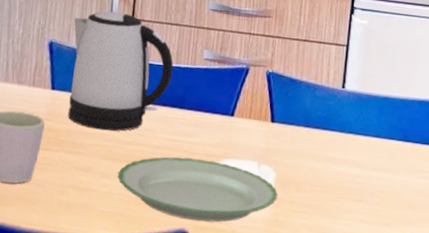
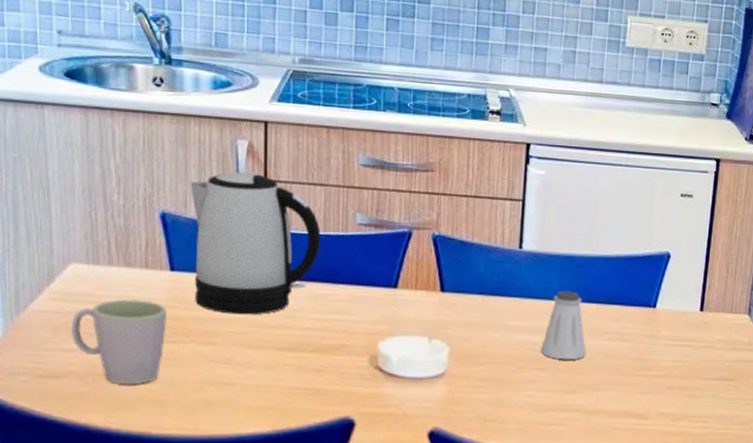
plate: present [117,156,279,223] -> none [264,338,453,407]
saltshaker: none [359,128,401,194] -> present [541,291,586,360]

